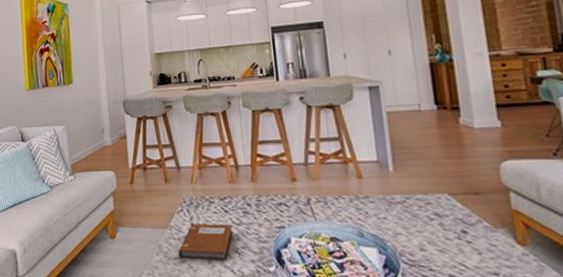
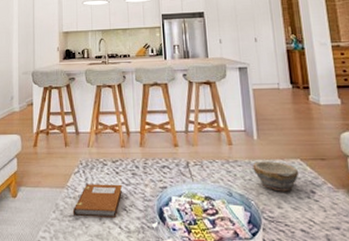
bowl: none [388,197,446,232] -> present [252,161,298,192]

